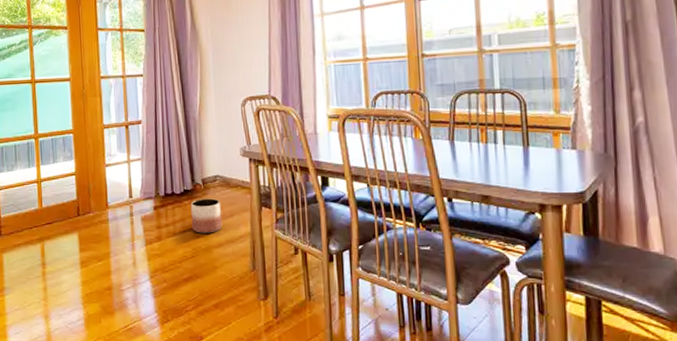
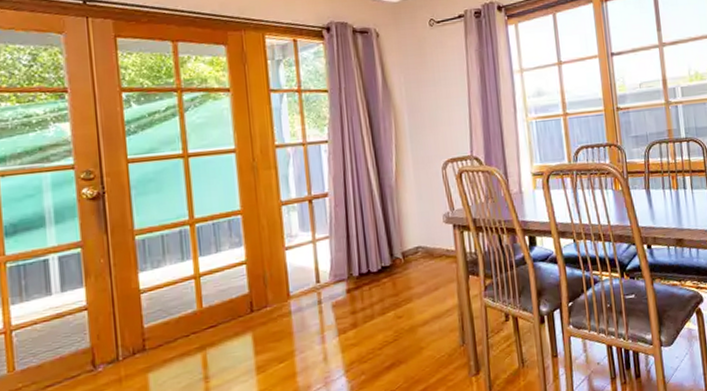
planter: present [190,198,223,233] -> none [390,271,427,313]

